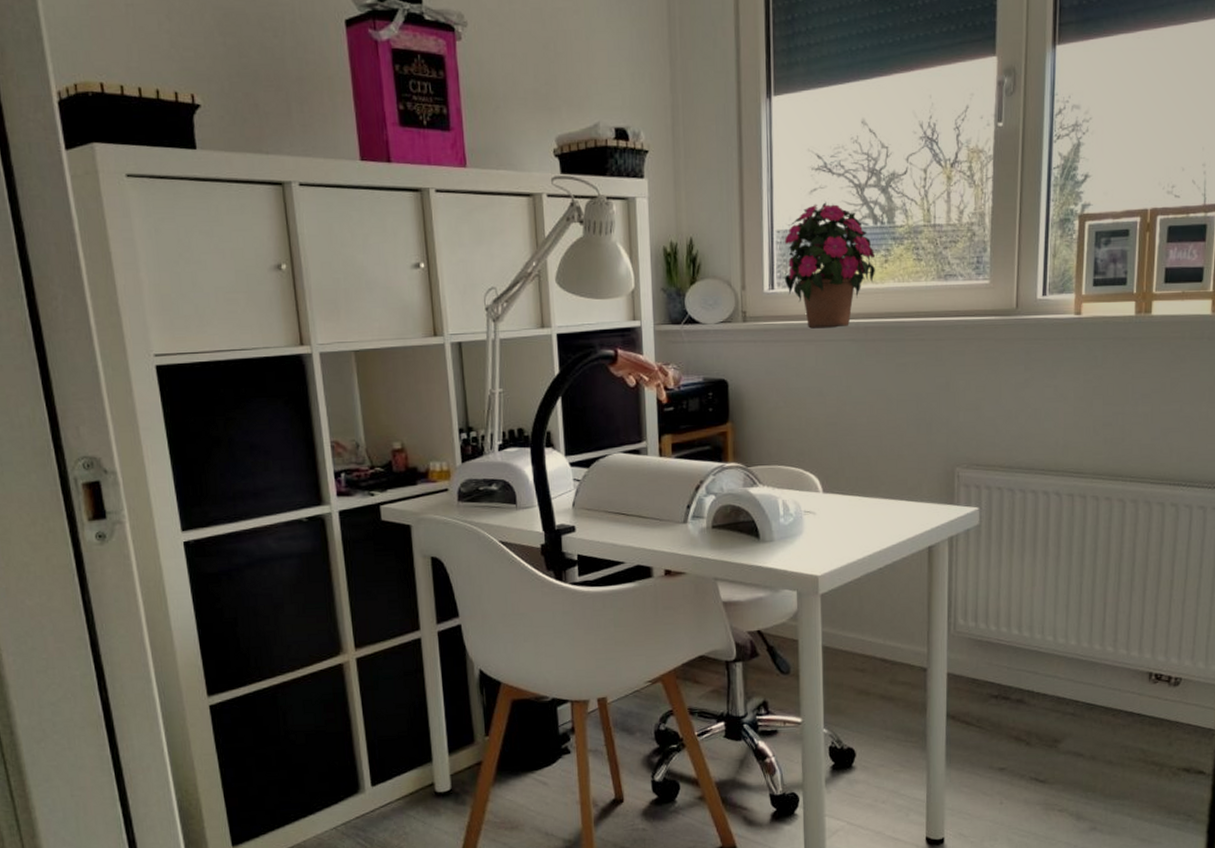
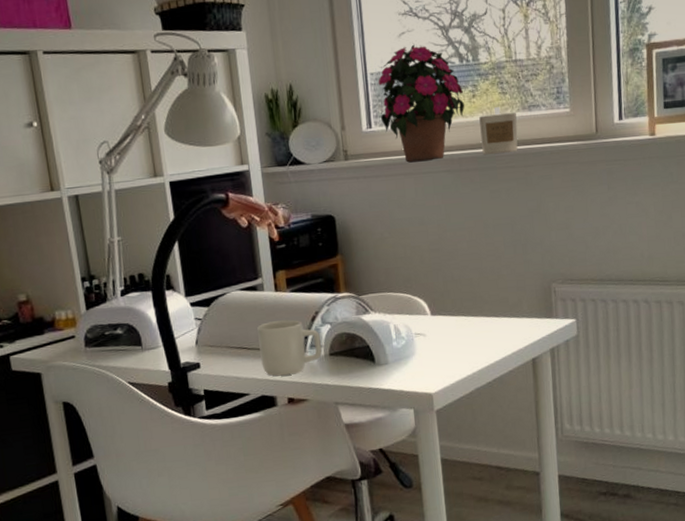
mug: none [638,487,704,546] -> present [257,319,322,376]
candle: none [890,274,931,326] -> present [479,107,518,156]

